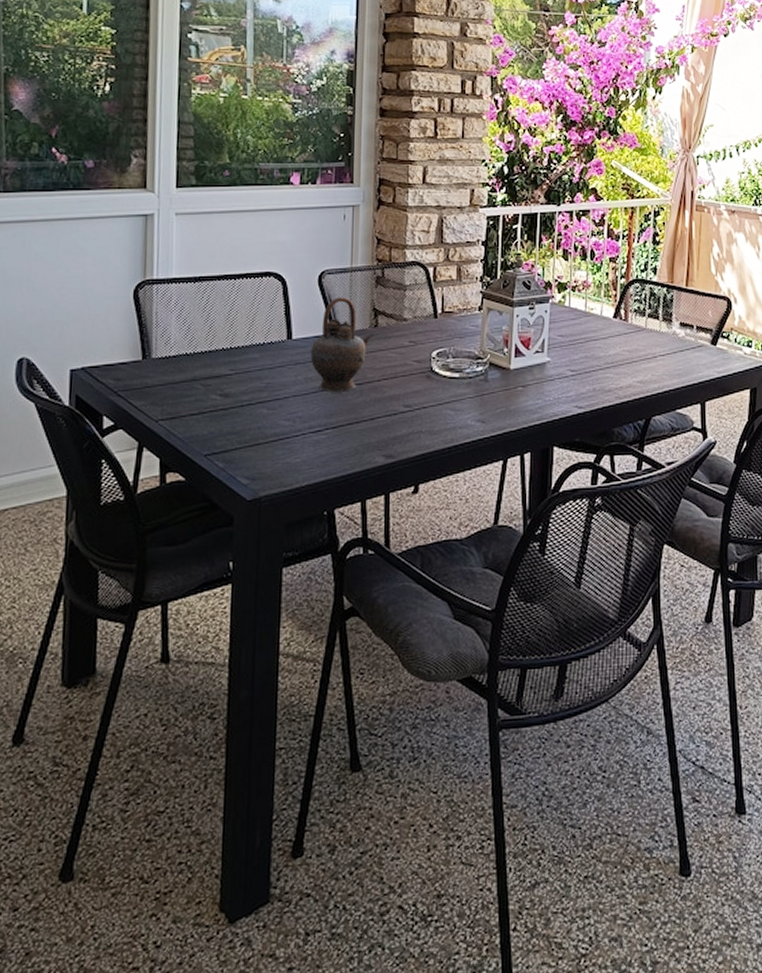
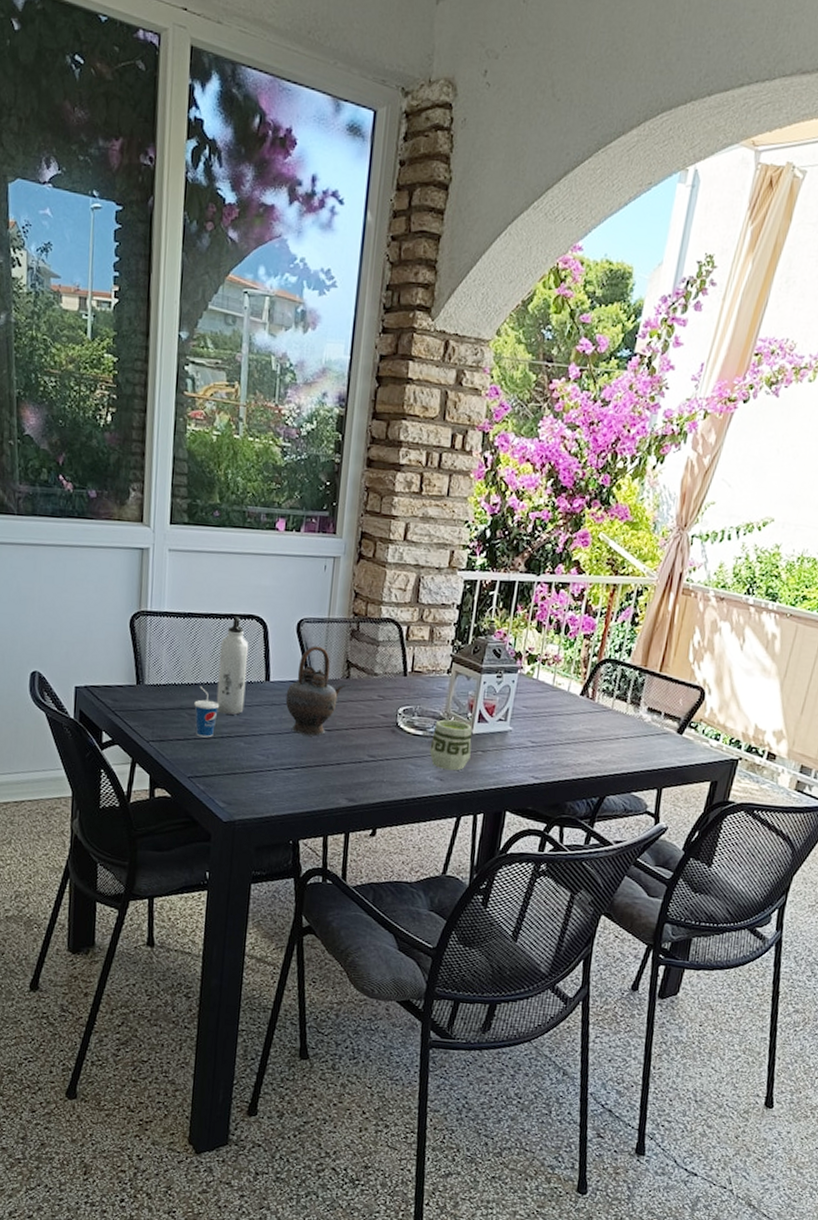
cup: none [209,352,238,409] -> present [194,685,220,738]
water bottle: none [233,275,268,380] -> present [216,616,249,715]
cup: none [468,358,511,411] -> present [429,719,472,771]

